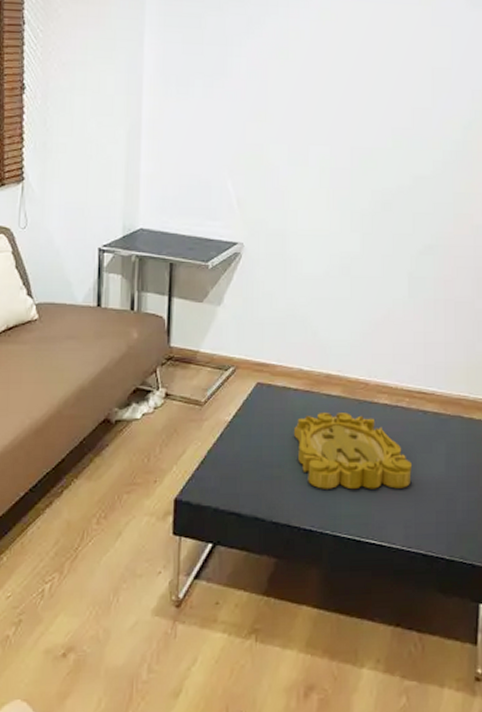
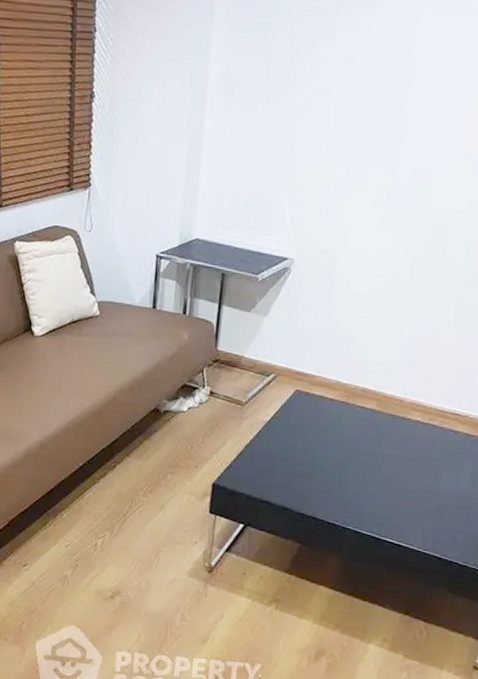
decorative tray: present [293,413,412,490] -> none [325,423,437,498]

